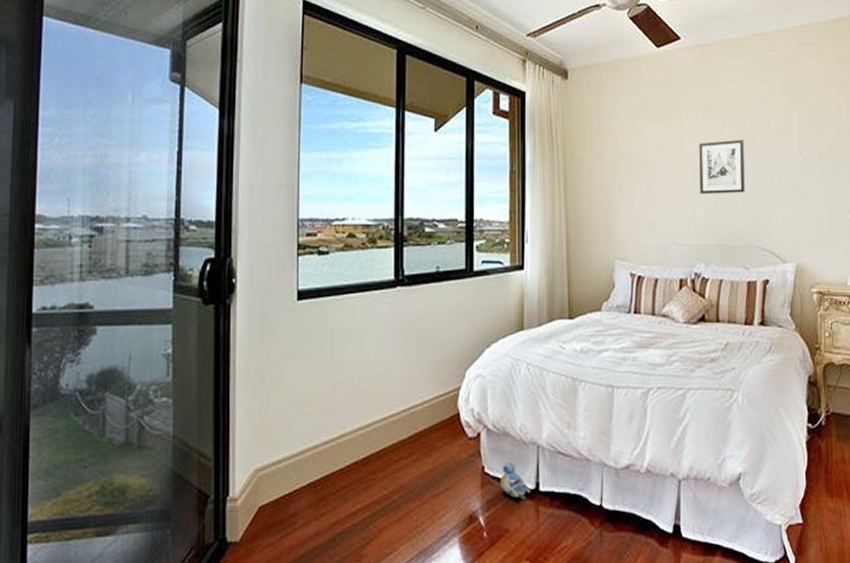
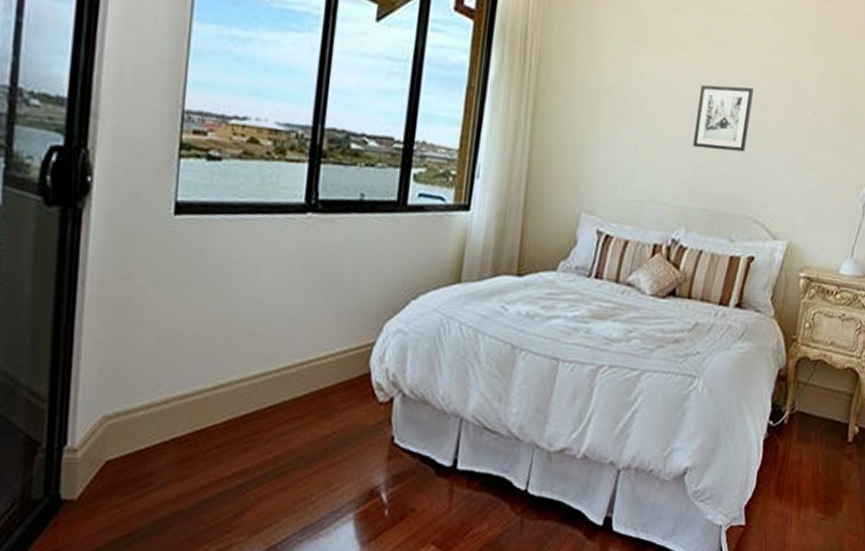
plush toy: present [501,461,530,500] -> none [411,433,446,478]

